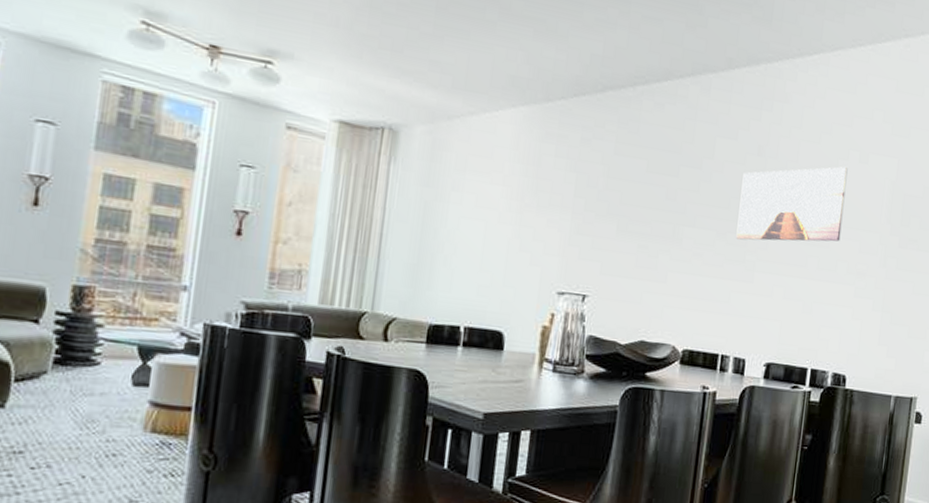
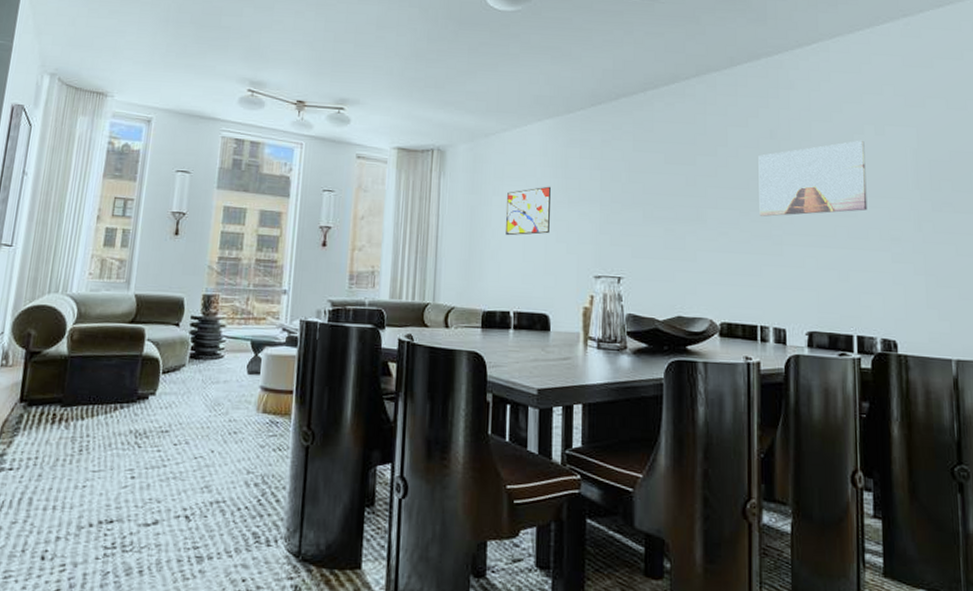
wall art: none [463,185,519,241] -> present [506,186,551,236]

